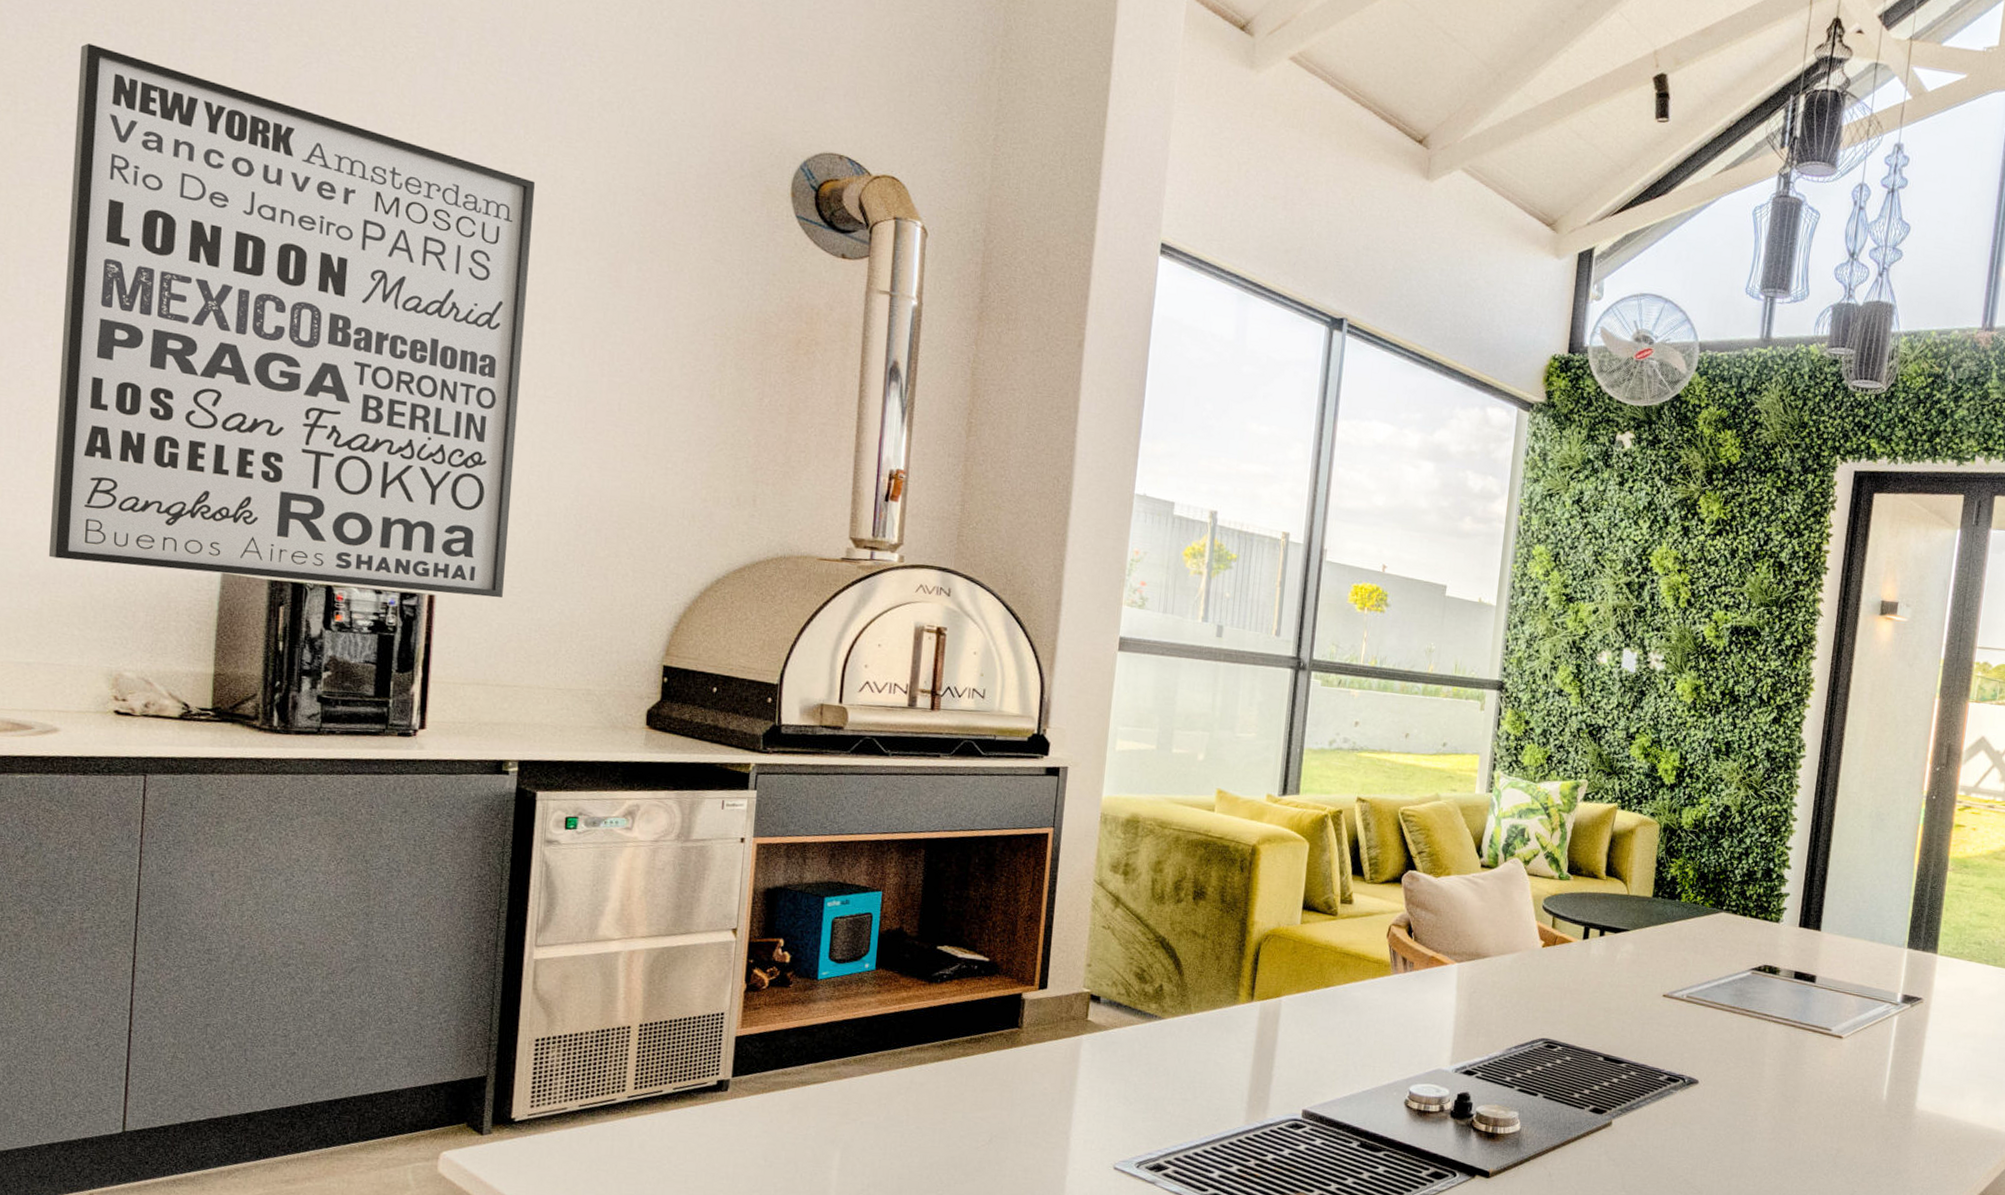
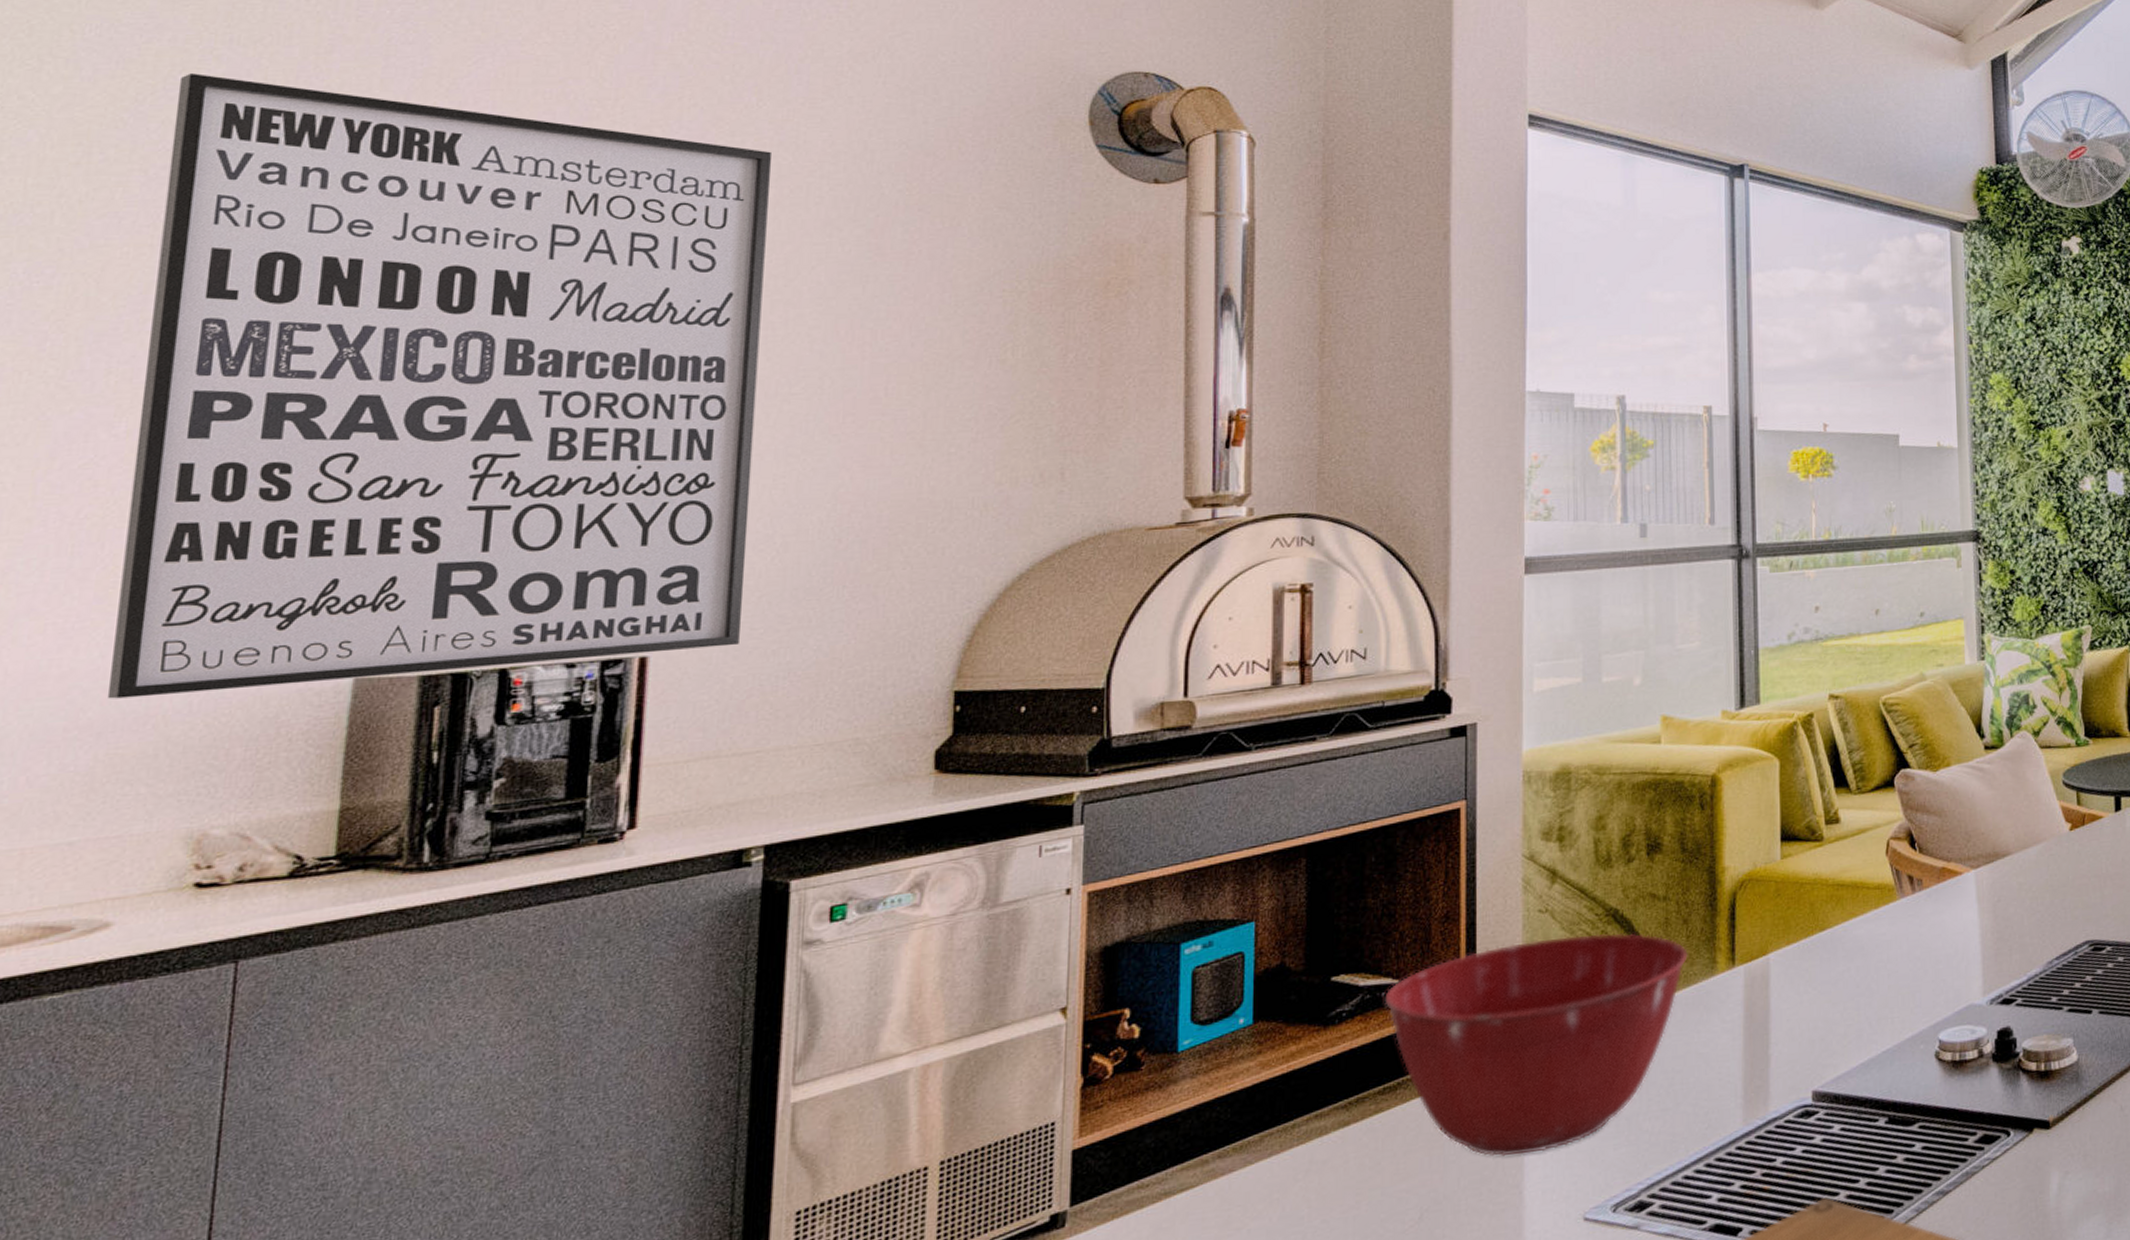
mixing bowl: none [976,948,1217,1112] -> present [1384,933,1688,1157]

